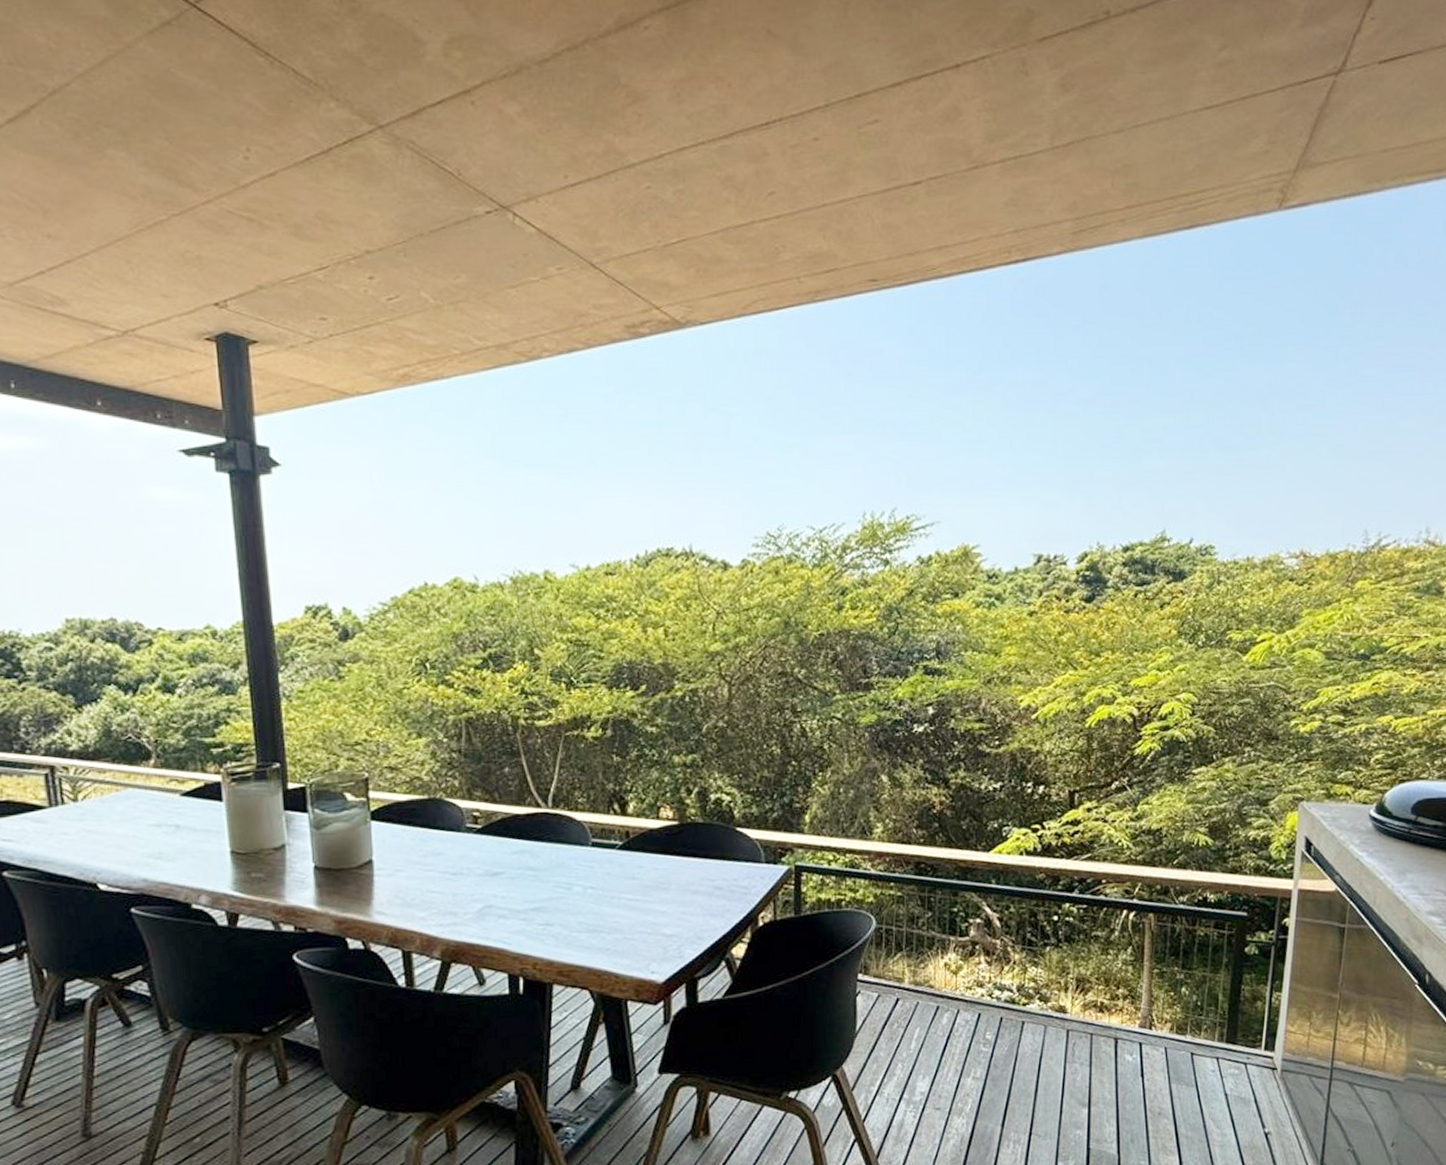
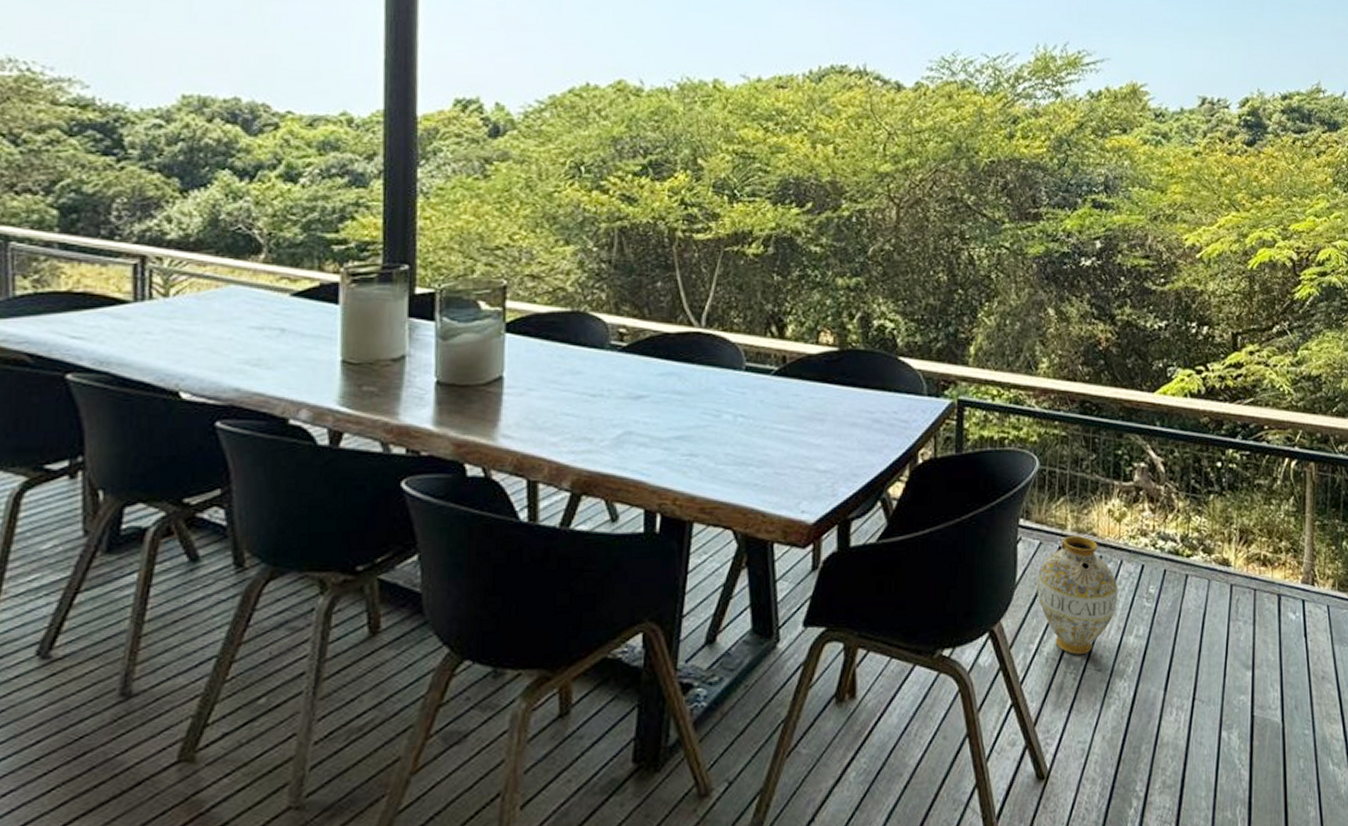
ceramic jug: none [876,987,956,1096] -> present [1037,535,1118,655]

